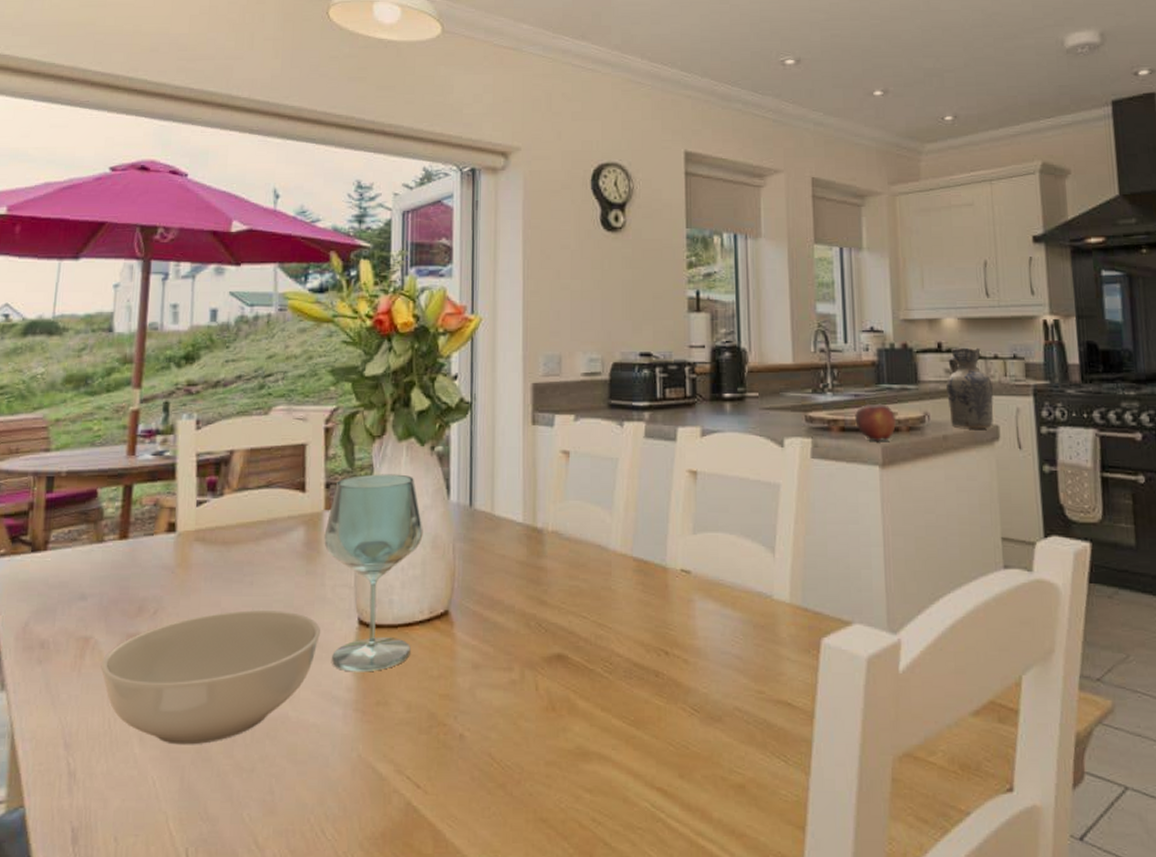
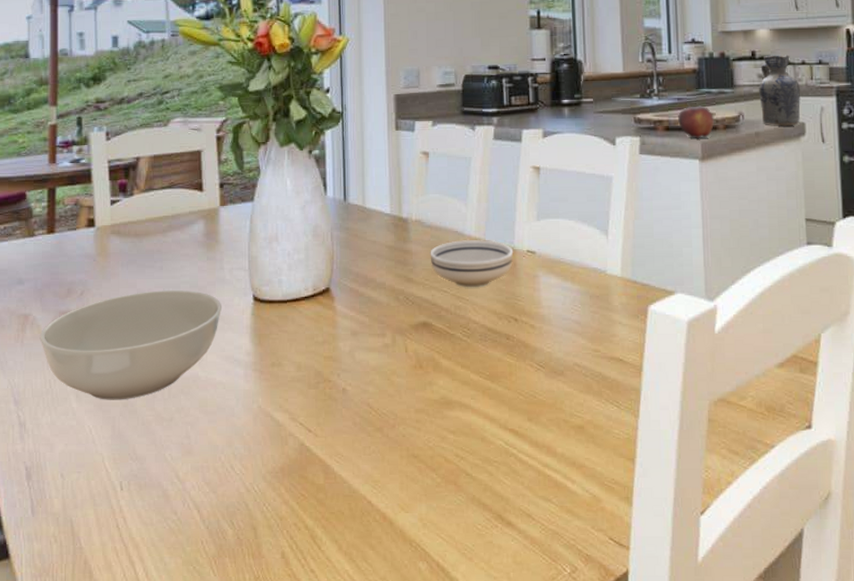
wine glass: present [324,474,423,672] -> none [221,175,305,340]
bowl: none [567,555,665,614] -> present [430,239,514,288]

